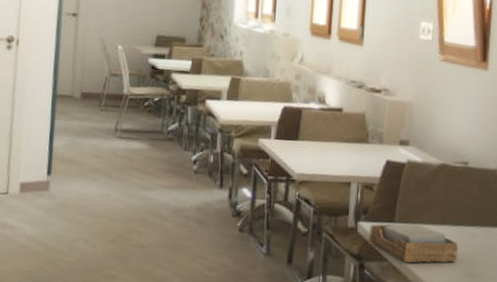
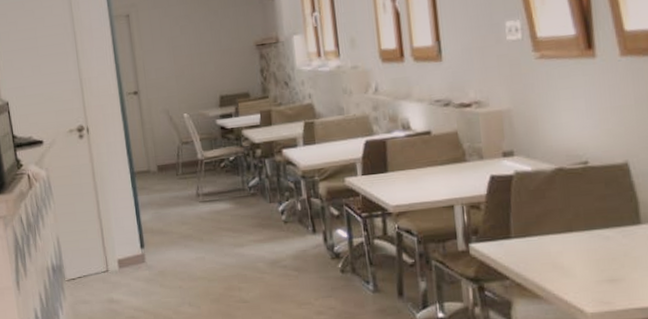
napkin holder: present [369,223,459,263] -> none [483,236,592,278]

